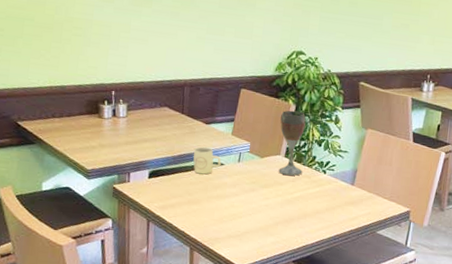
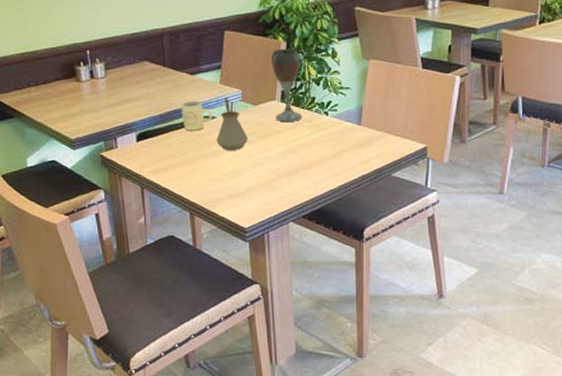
coffee pot: none [222,147,251,196] -> present [216,97,248,150]

